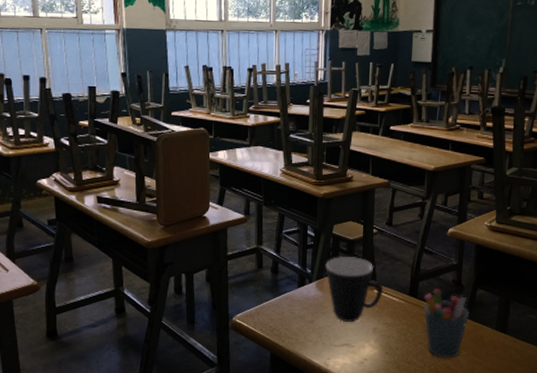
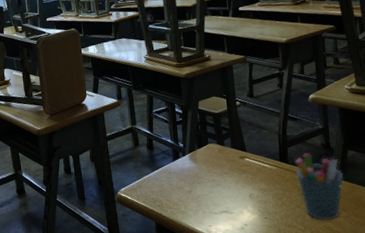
mug: present [325,257,384,323] -> none [196,129,254,191]

